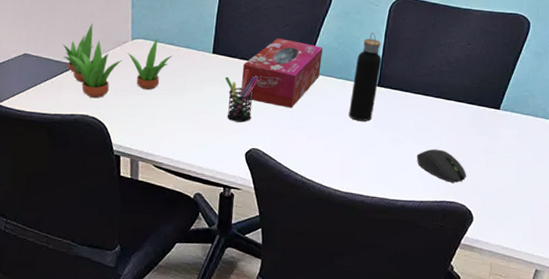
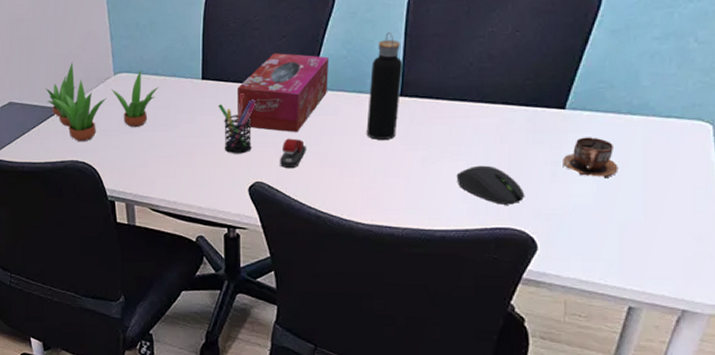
stapler: none [275,112,298,138] -> present [280,138,306,168]
cup: none [495,133,534,167] -> present [562,137,618,179]

